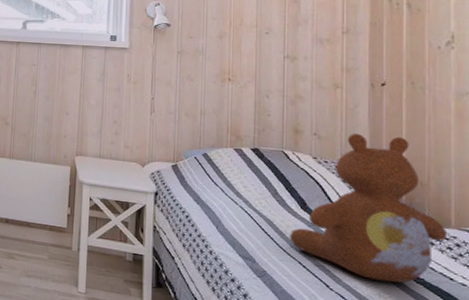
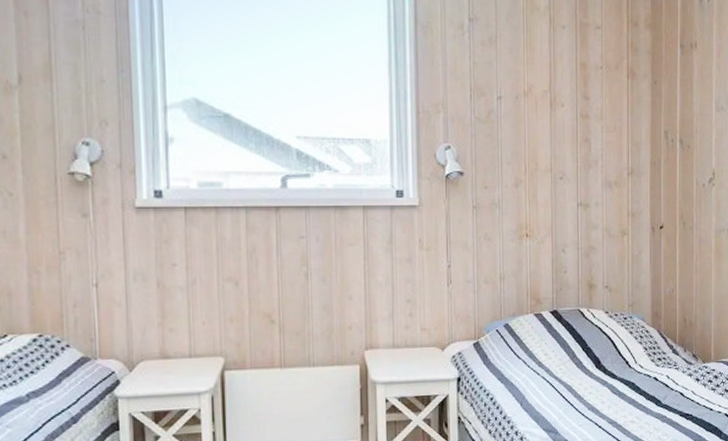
teddy bear: present [290,133,448,283] -> none [587,279,709,426]

